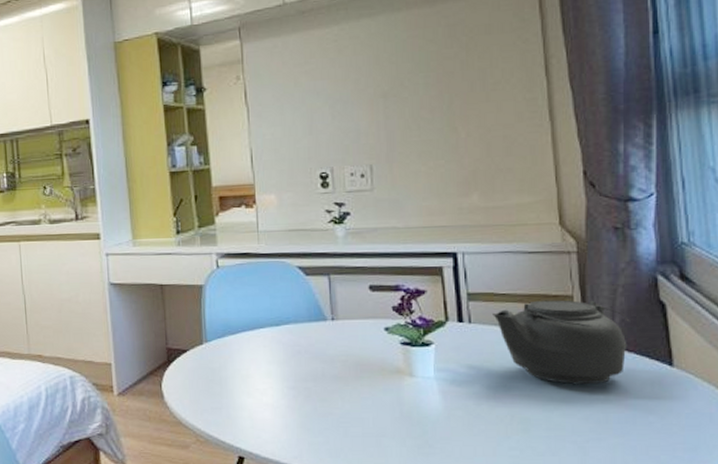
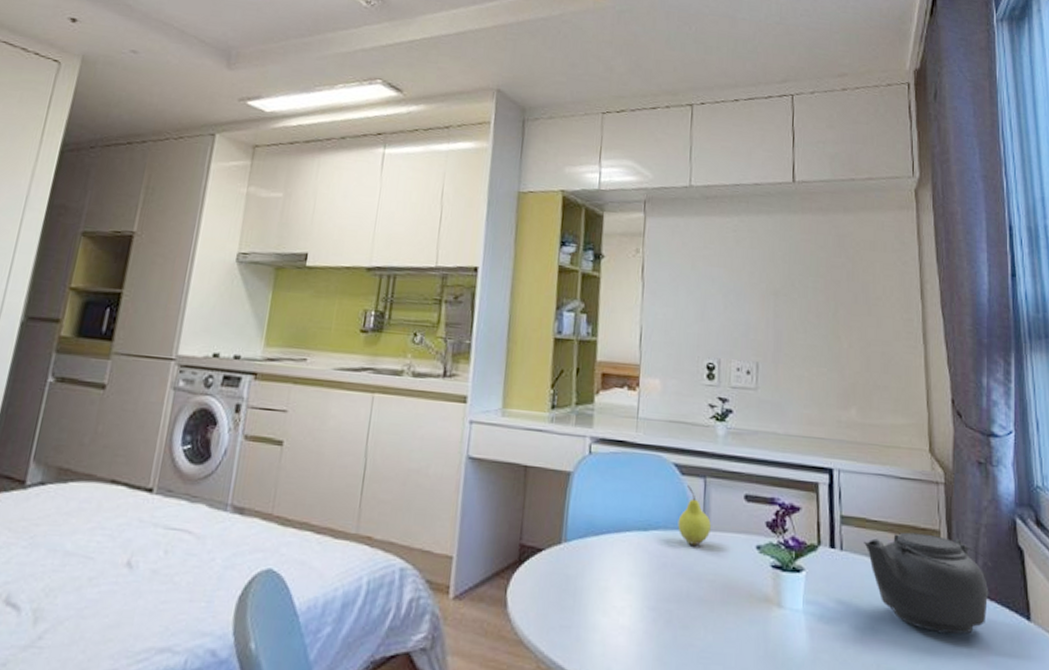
fruit: none [307,283,339,333] -> present [677,484,711,545]

